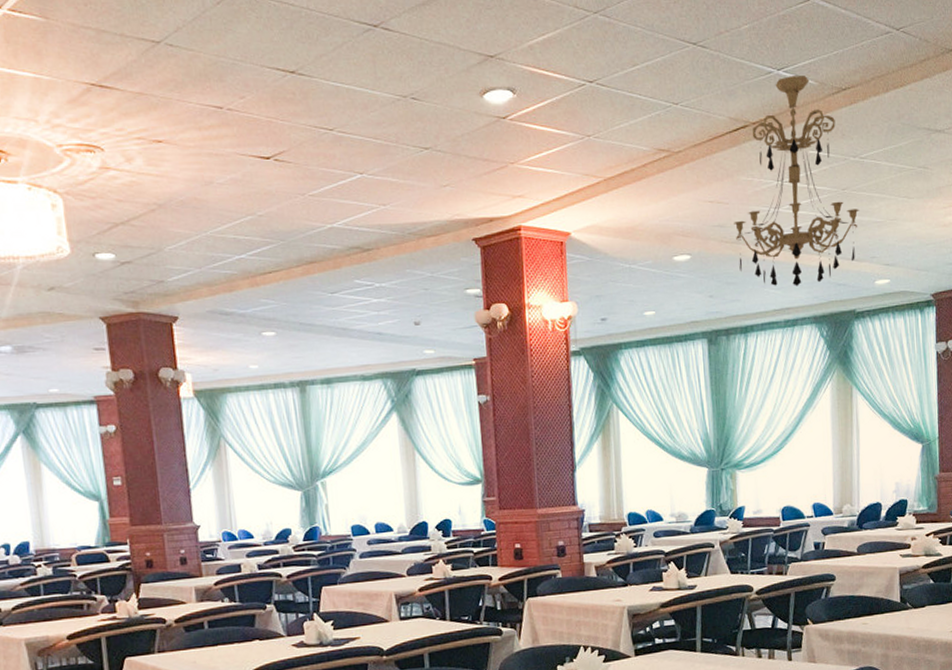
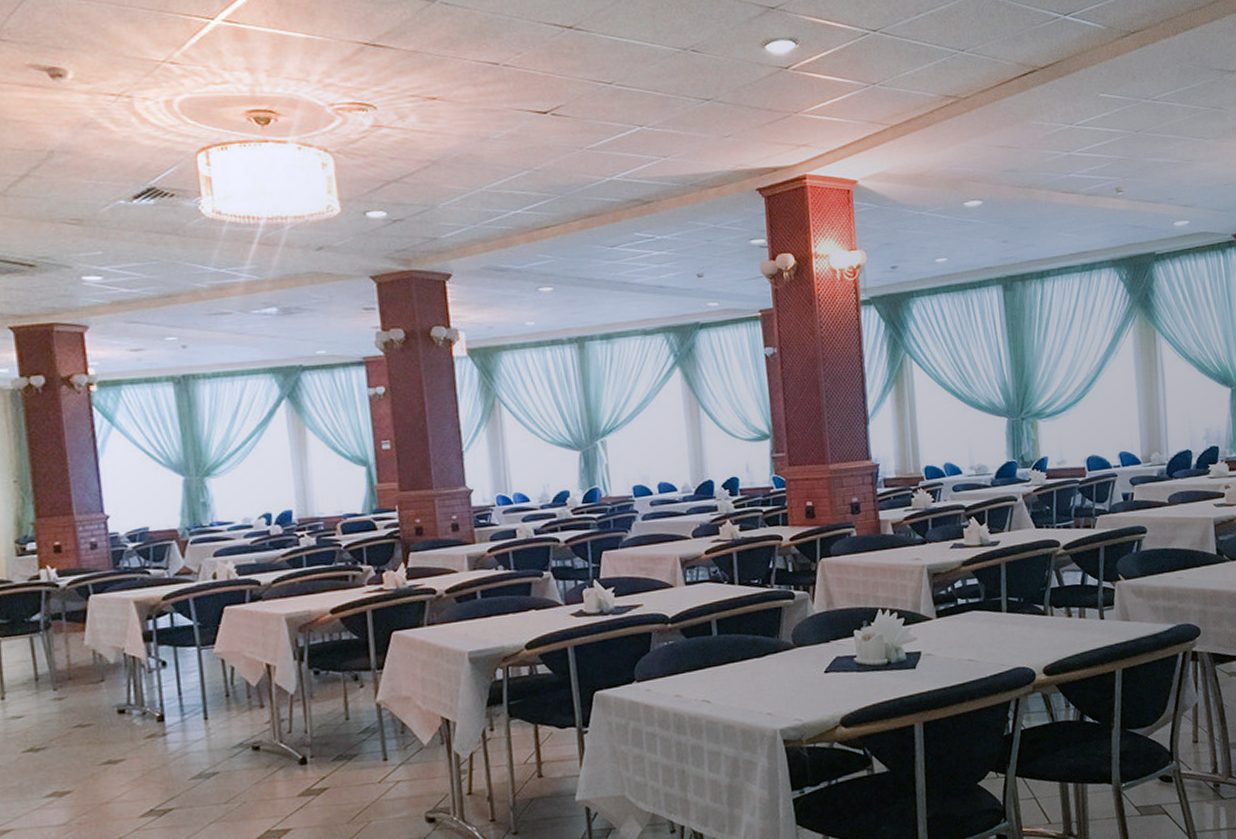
chandelier: present [734,76,860,286] -> none [1025,20,1155,230]

